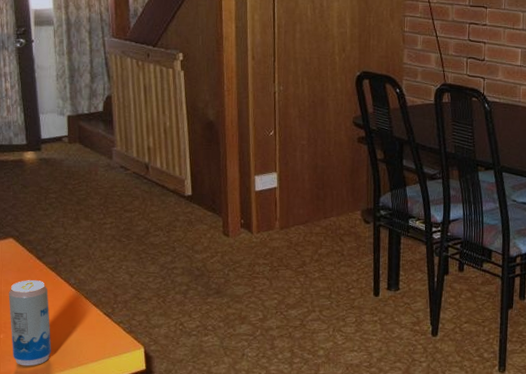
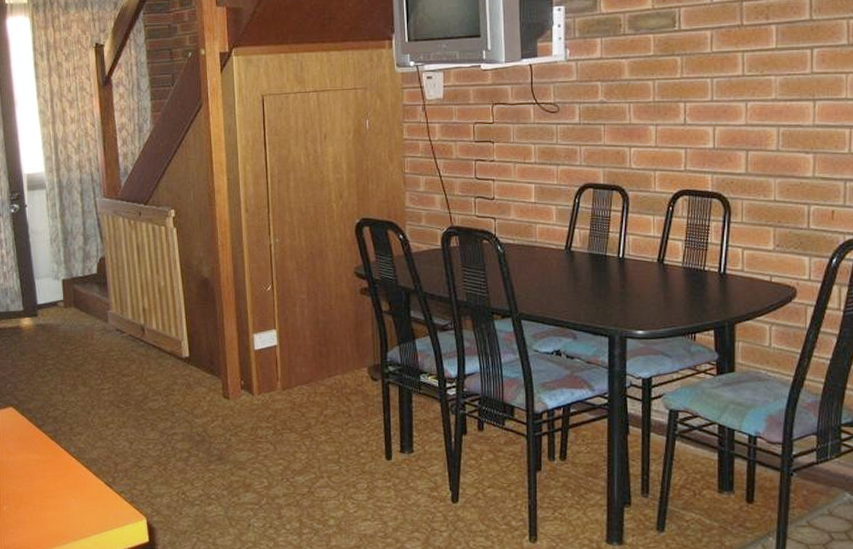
beverage can: present [8,280,52,366] -> none [10,450,54,539]

